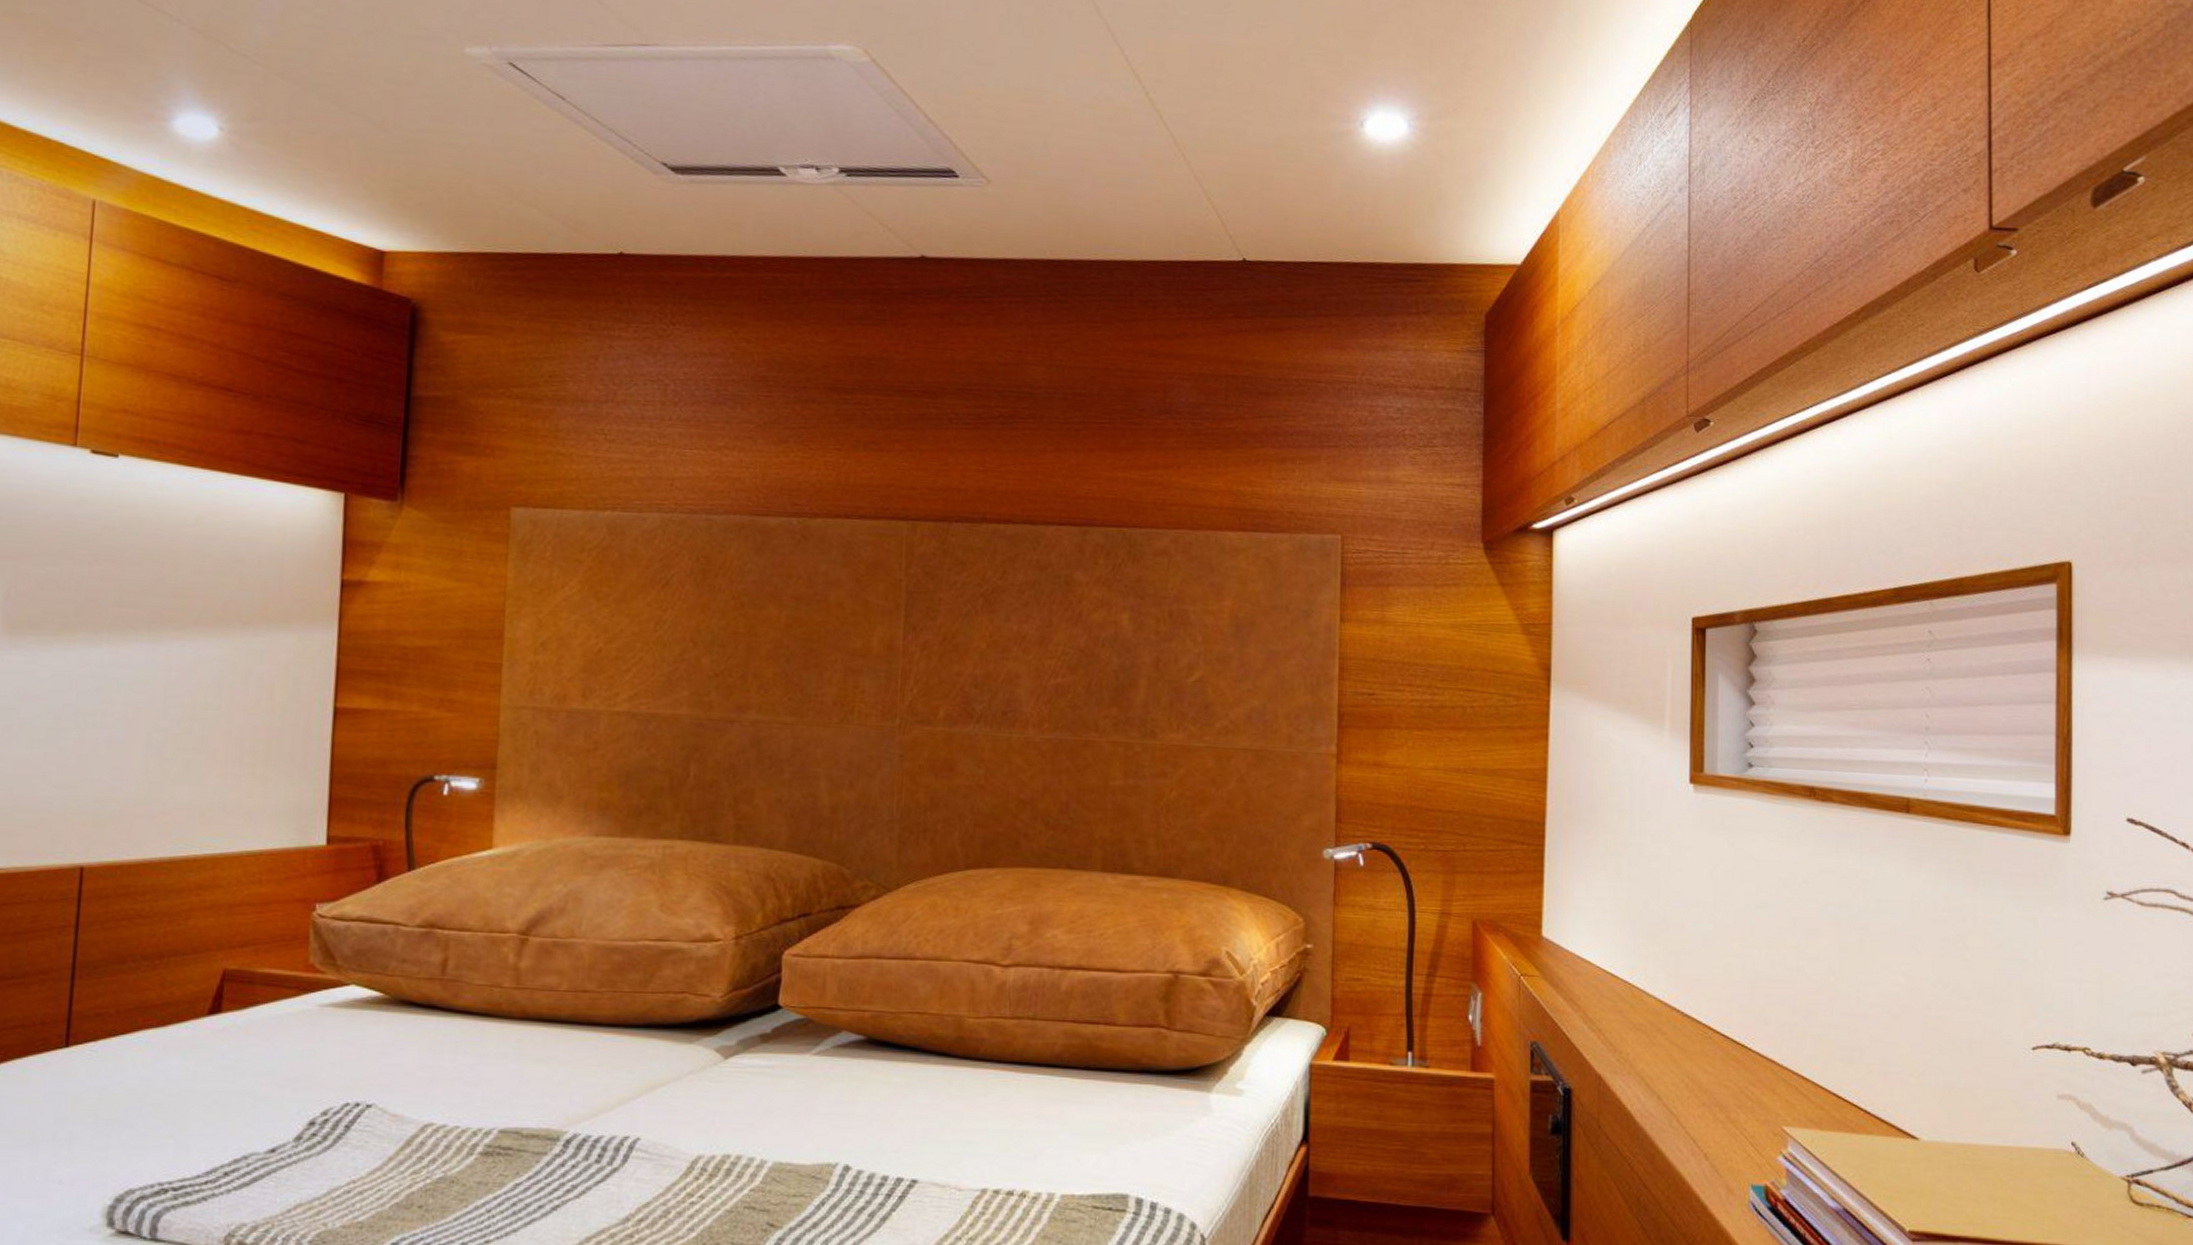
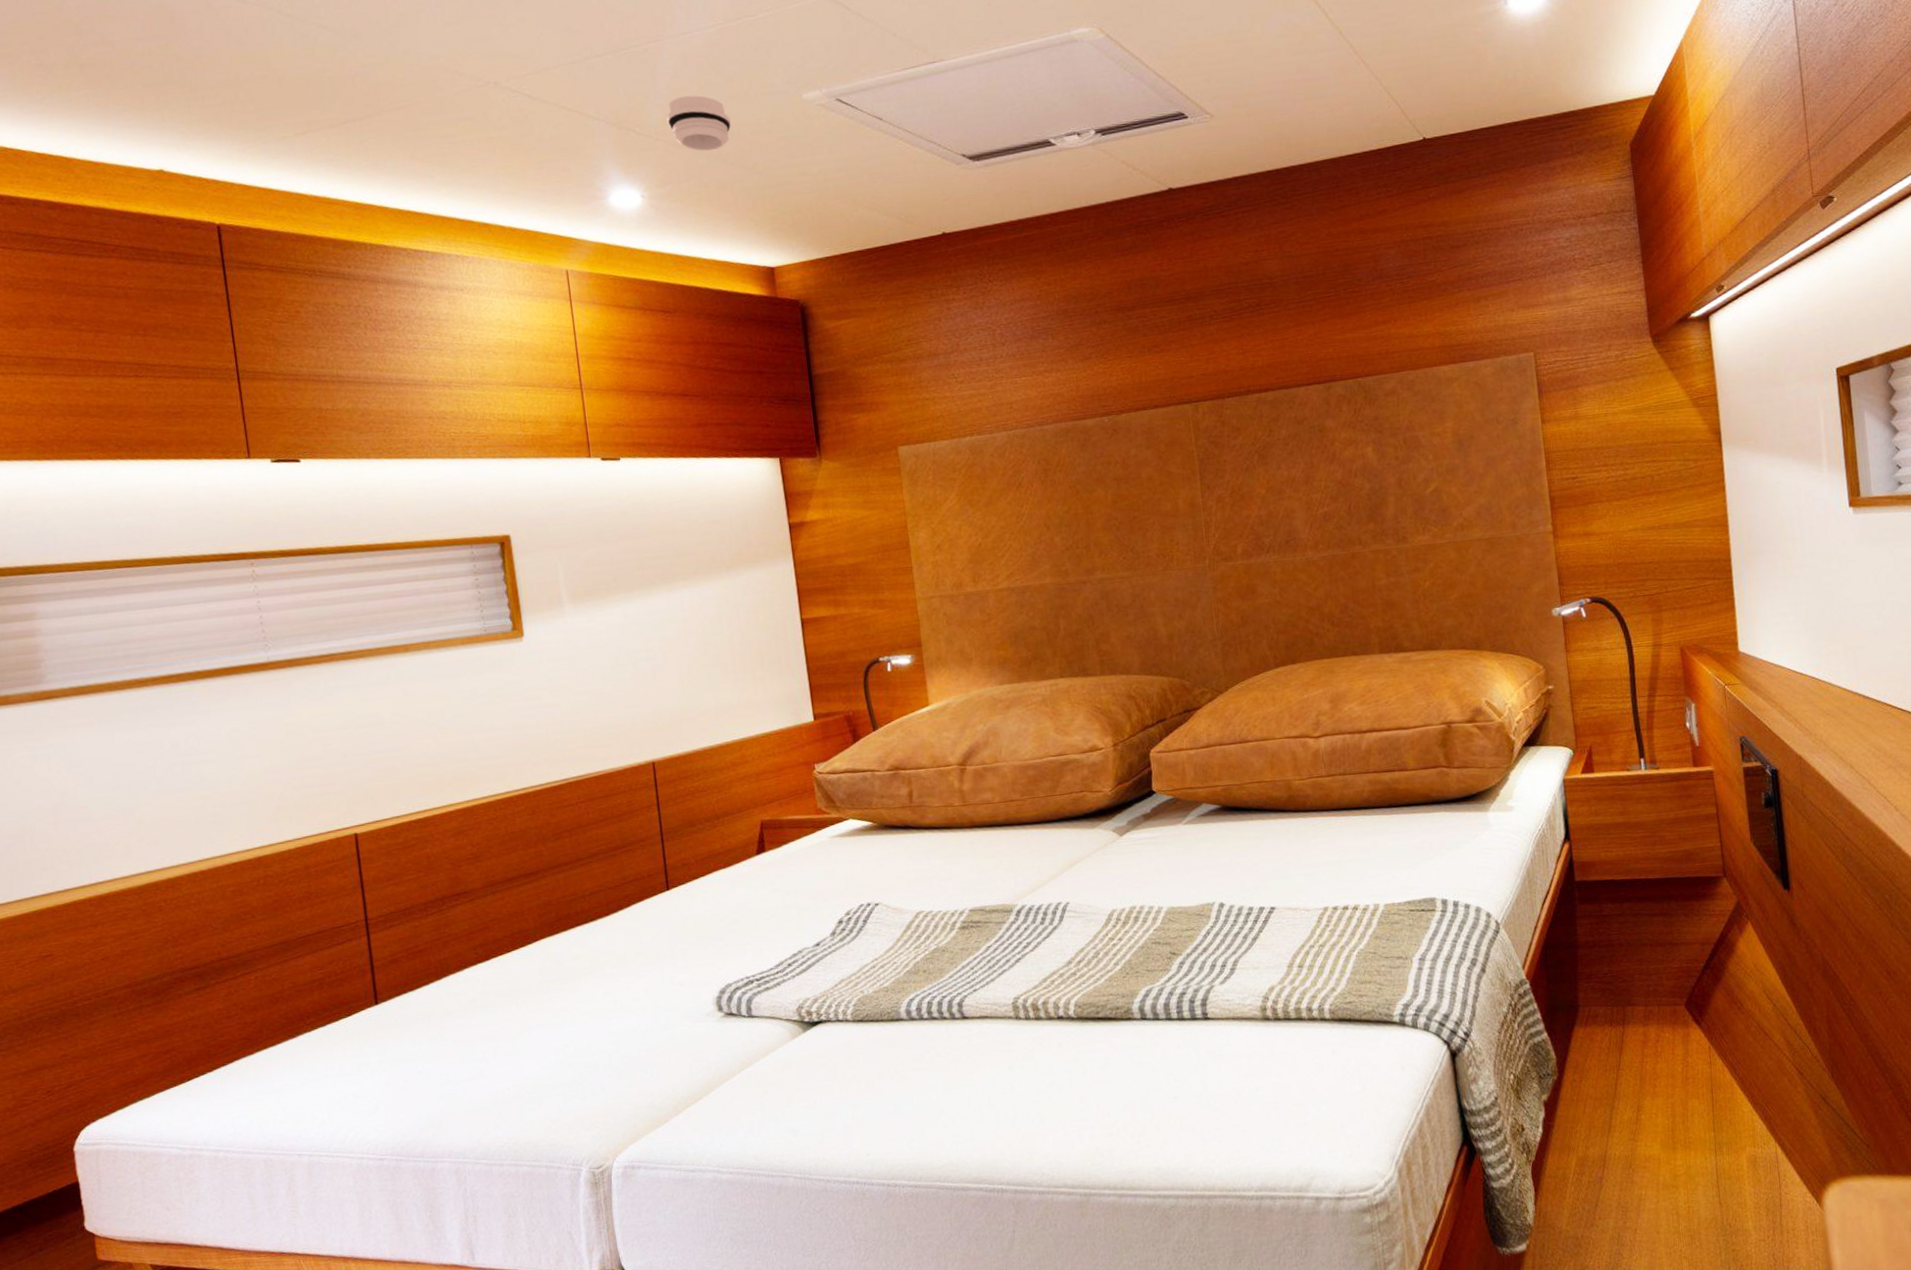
smoke detector: none [274,16,361,92] -> present [667,95,731,152]

